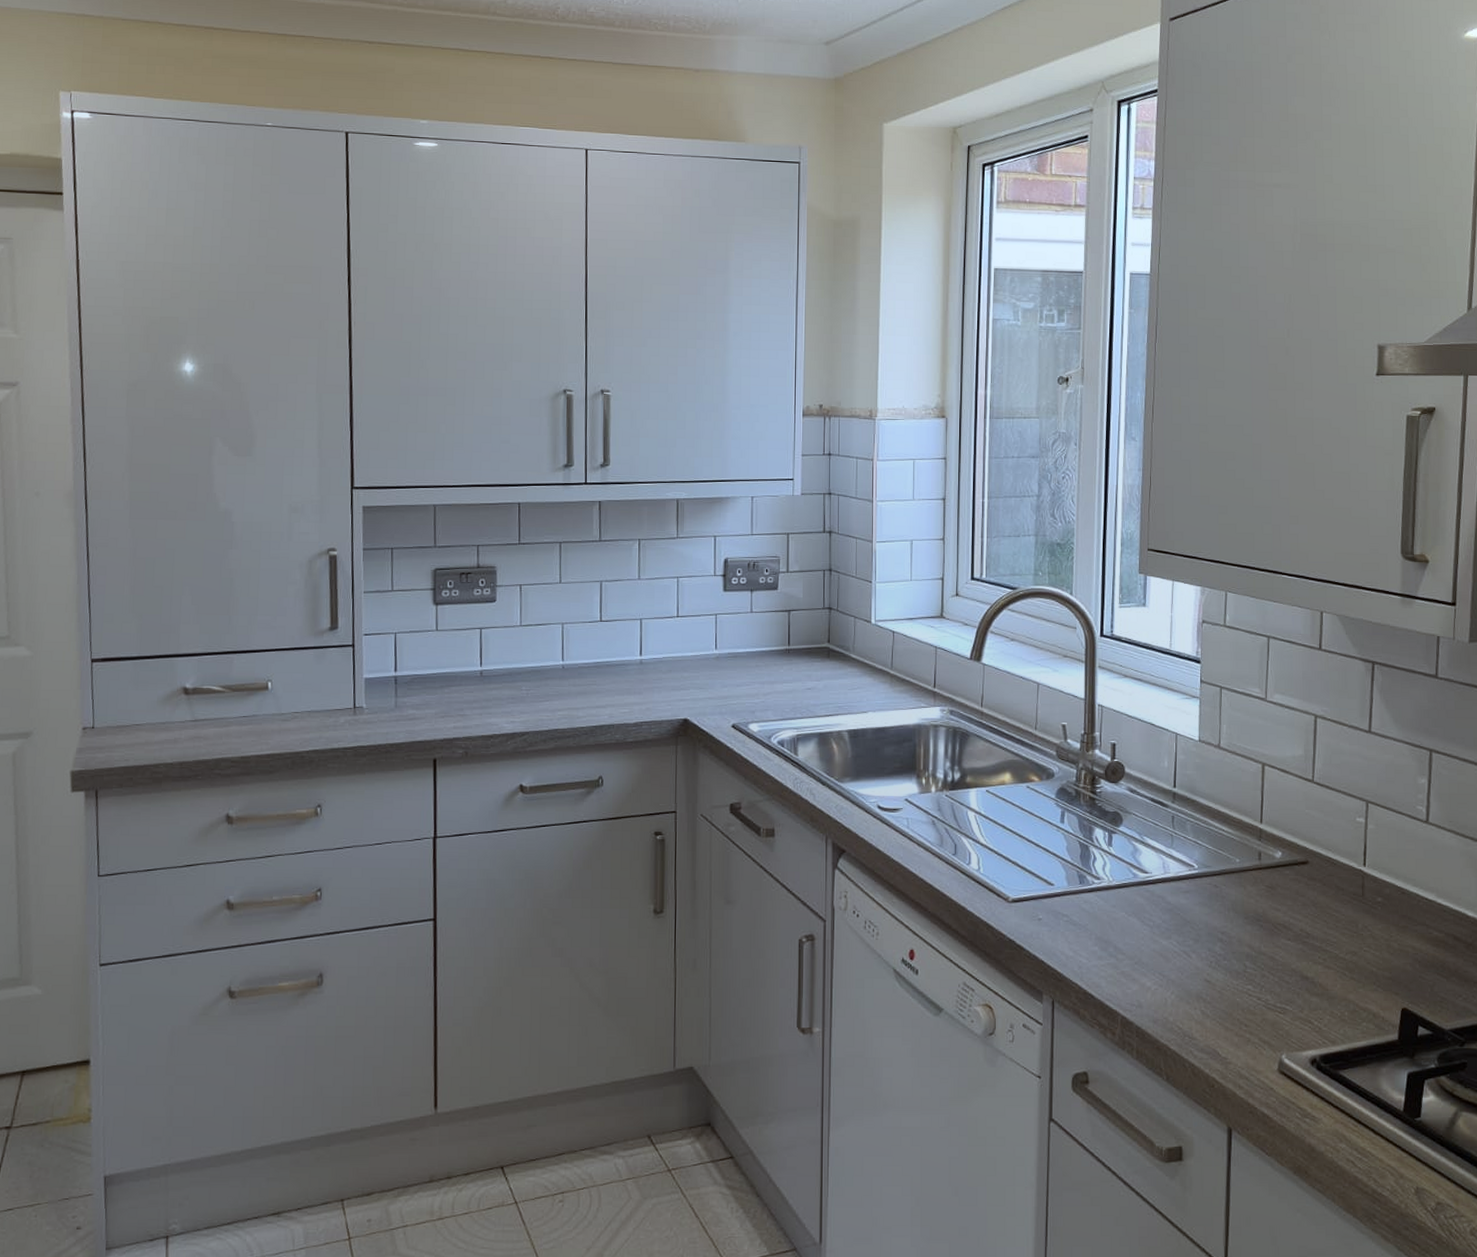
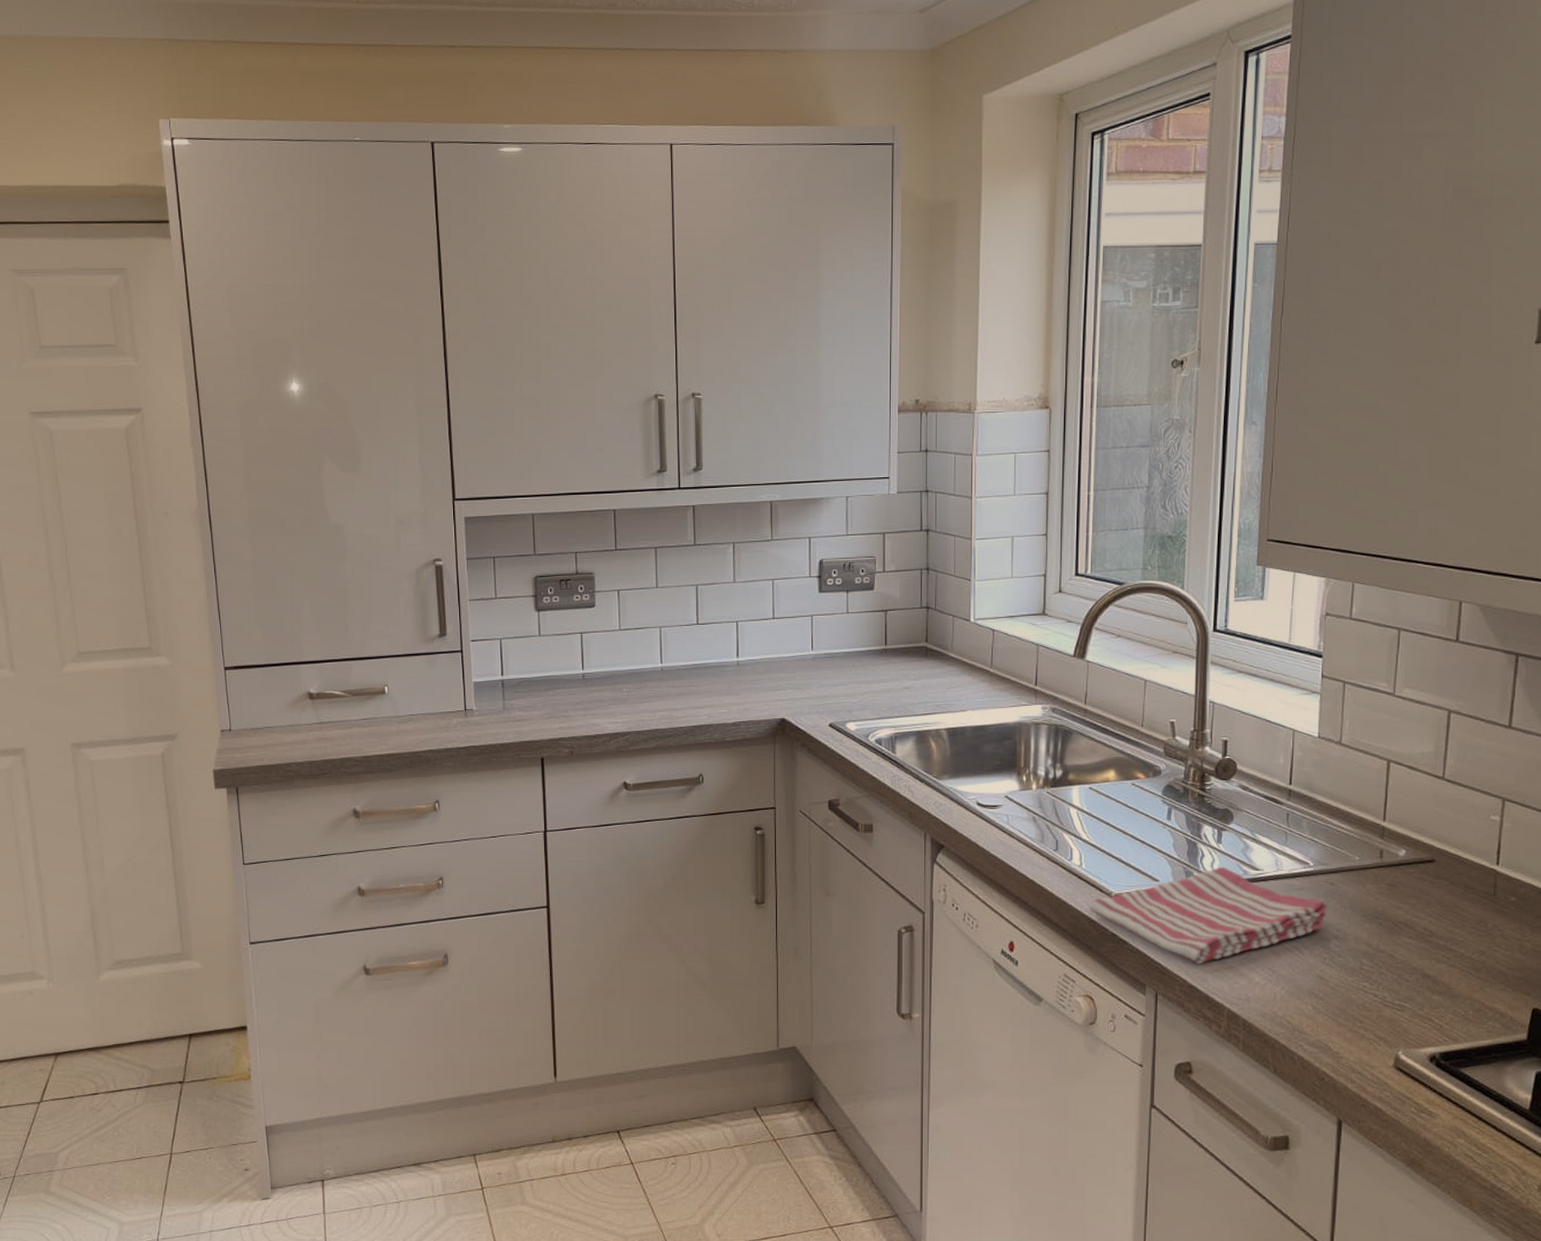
dish towel: none [987,870,1212,970] -> present [1089,866,1328,965]

